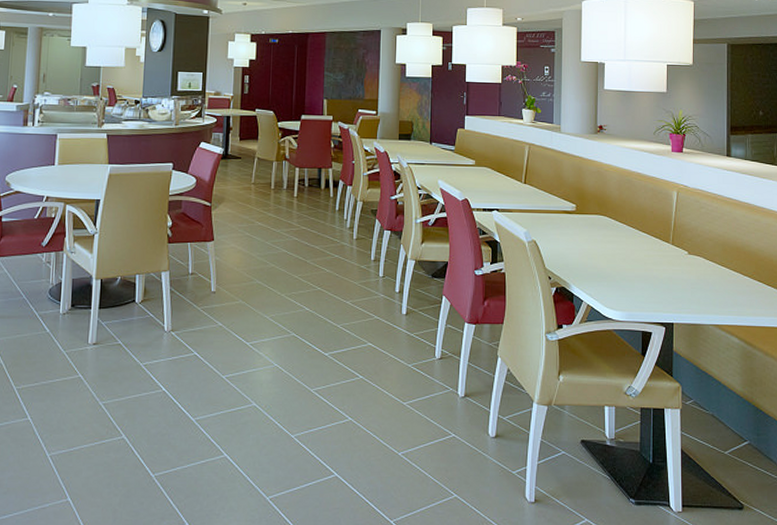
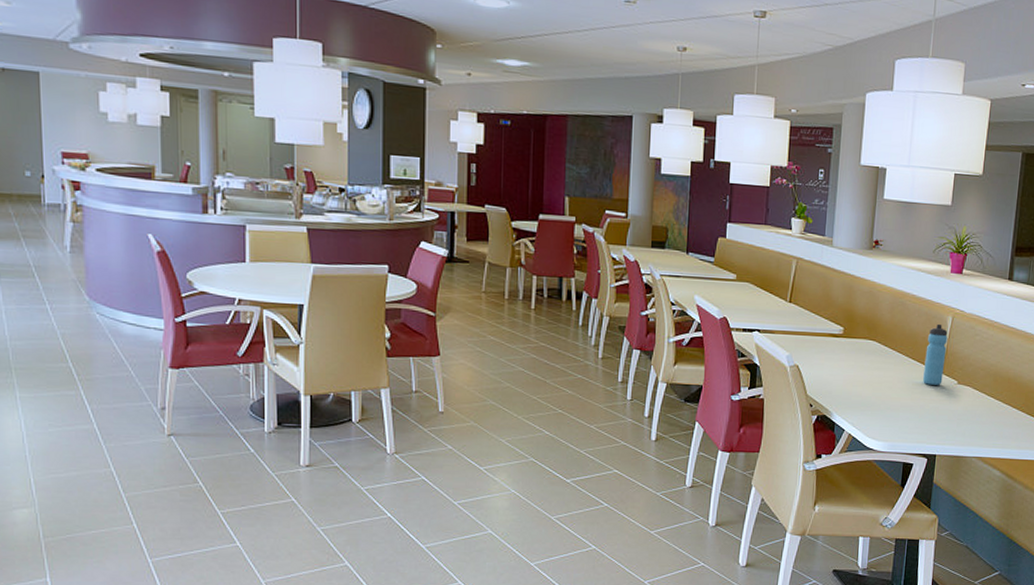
water bottle: none [655,198,674,256] -> present [923,323,948,385]

